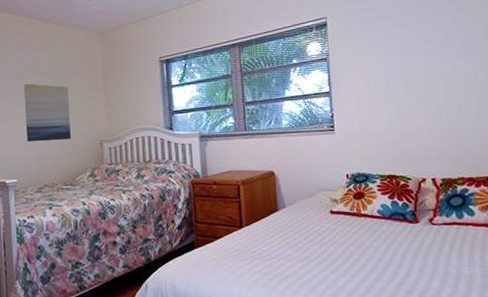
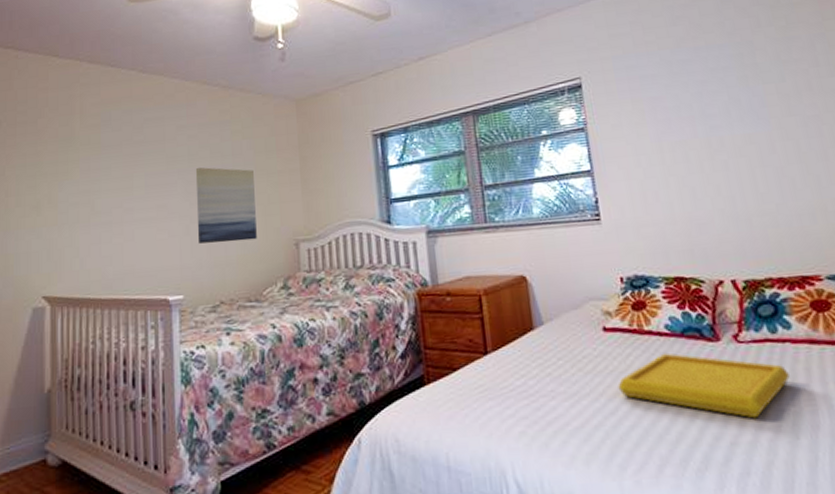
serving tray: none [338,230,469,279] -> present [618,353,790,419]

